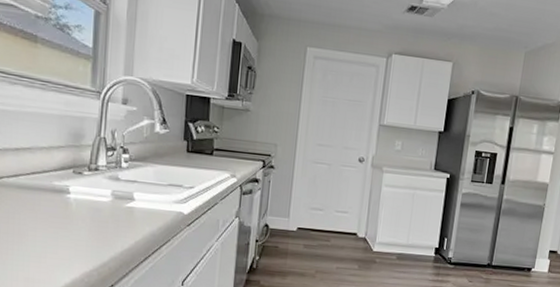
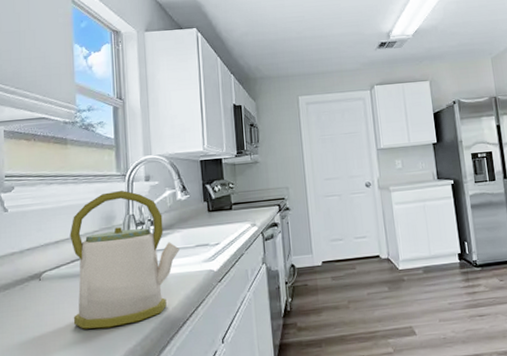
kettle: none [28,107,151,248] -> present [70,190,180,329]

